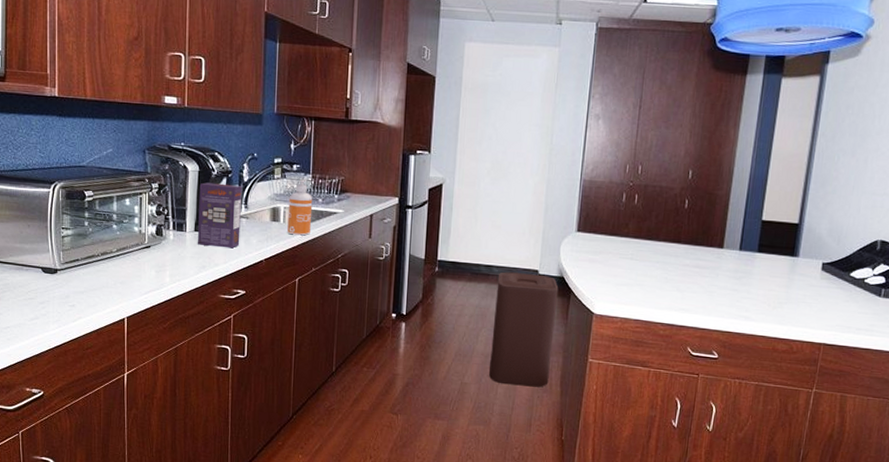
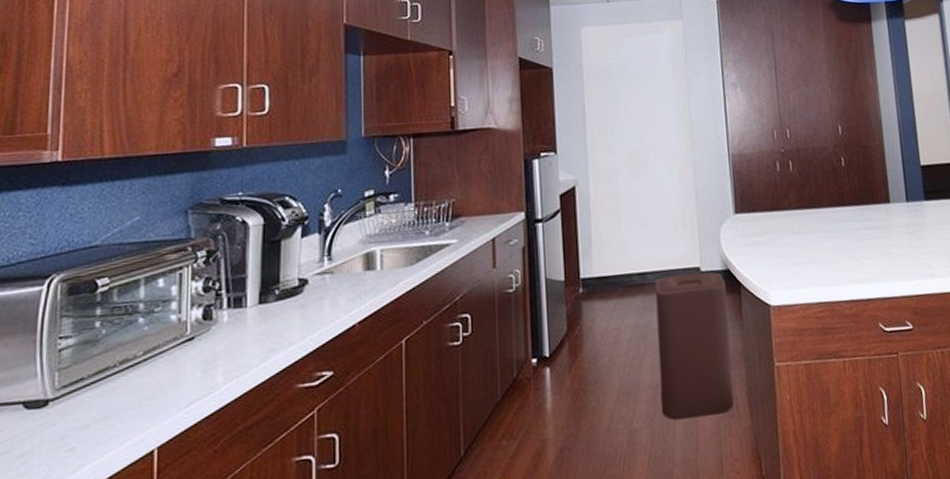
cereal box: present [198,182,242,249] -> none [264,233,323,322]
soap dispenser: present [287,179,313,236] -> none [386,210,418,284]

